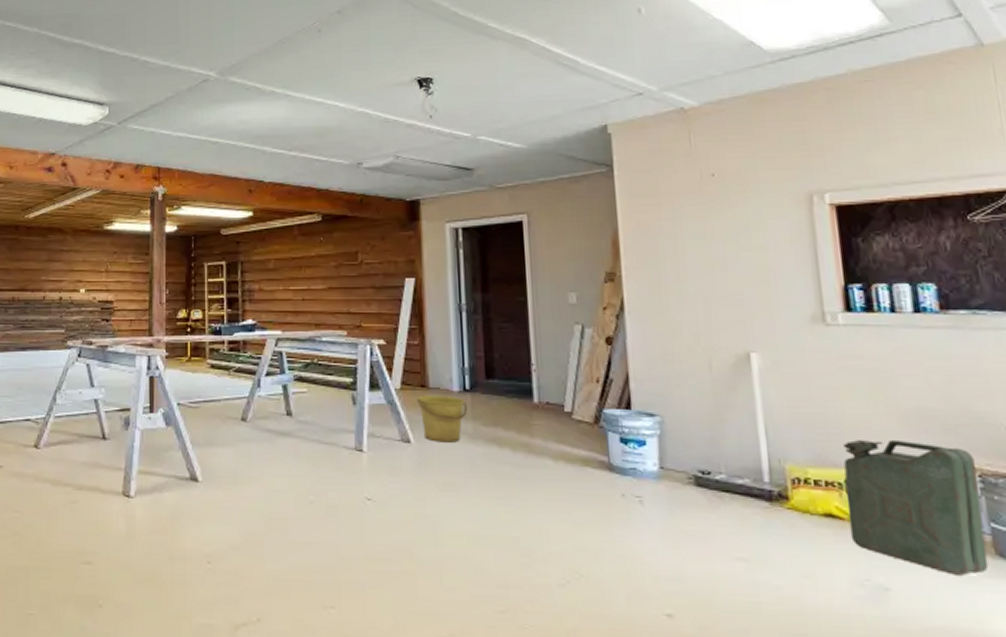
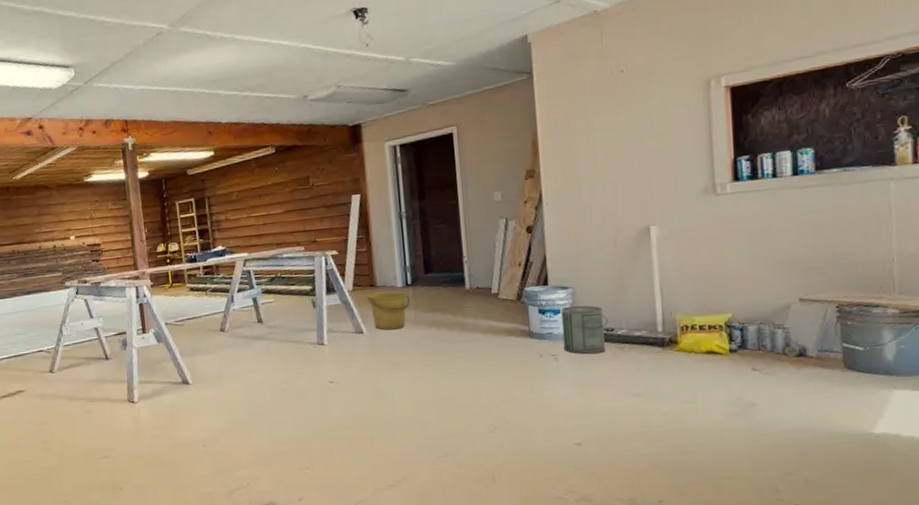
paint can: none [646,437,703,501] -> present [560,305,608,355]
jerry can: present [843,439,989,575] -> none [725,285,838,388]

